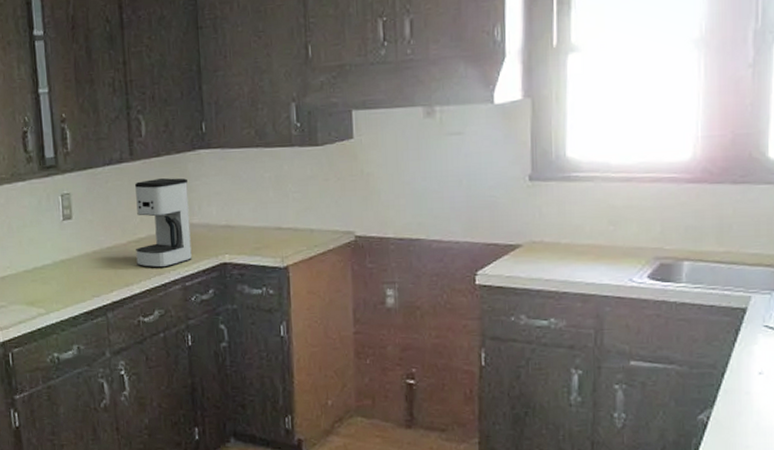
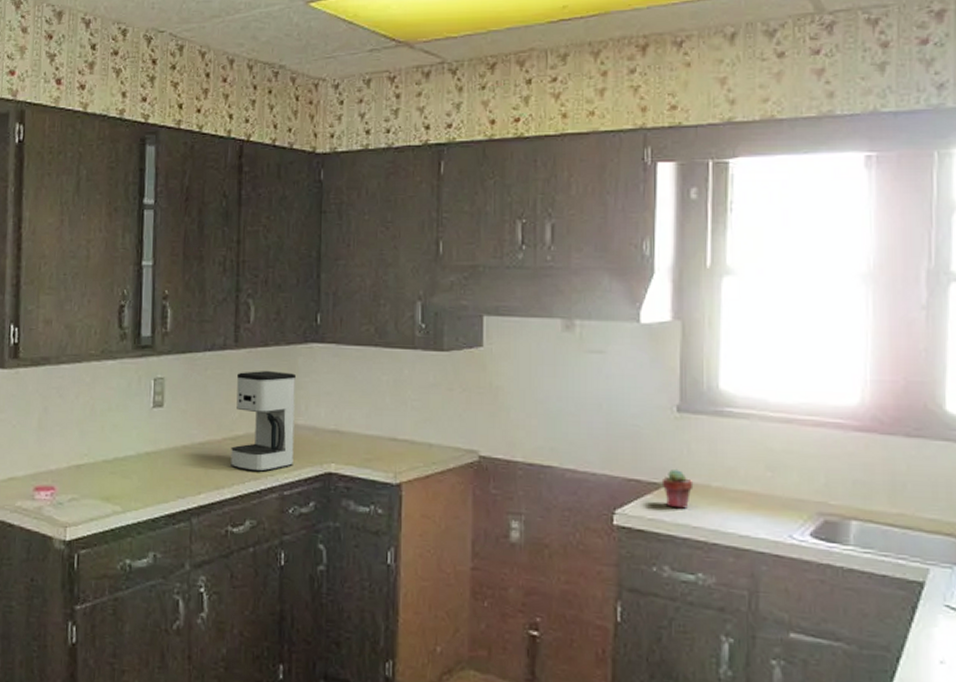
potted succulent: none [517,231,545,265] -> present [661,468,694,509]

